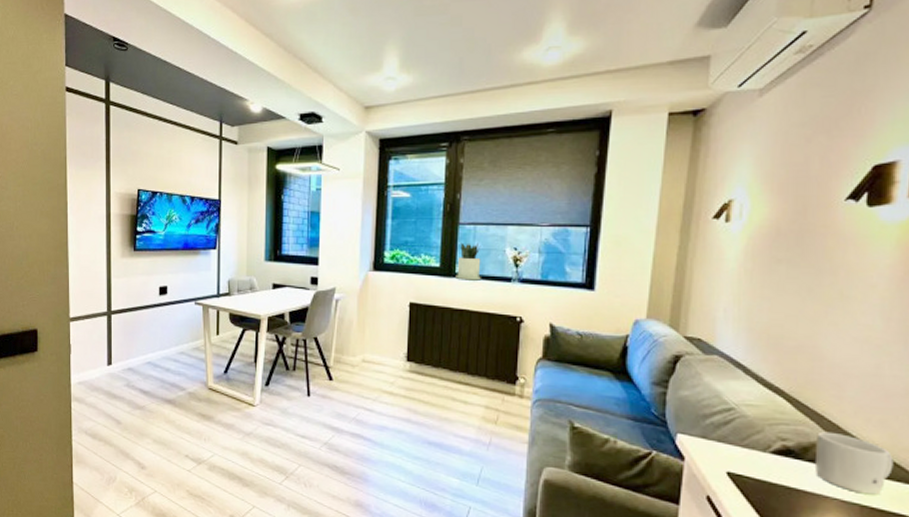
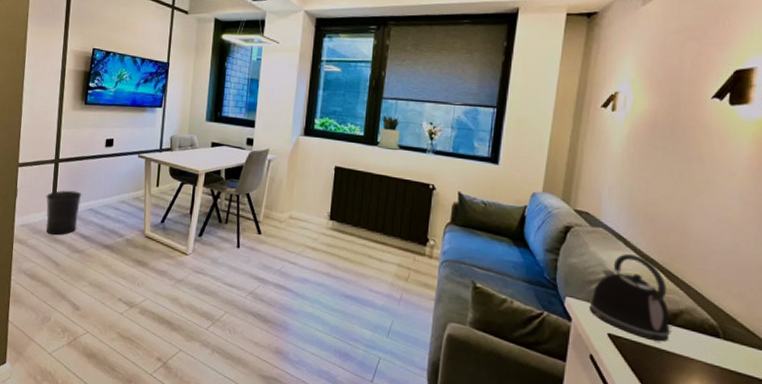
waste bin: none [101,343,138,391] -> present [46,190,82,235]
kettle: none [704,382,801,479] -> present [589,253,671,342]
mug: present [814,431,894,495] -> none [682,300,749,359]

